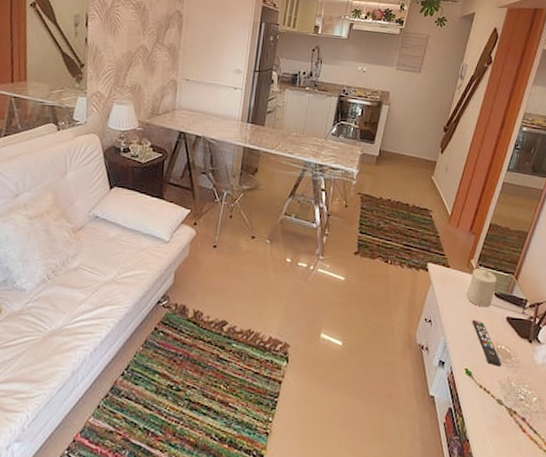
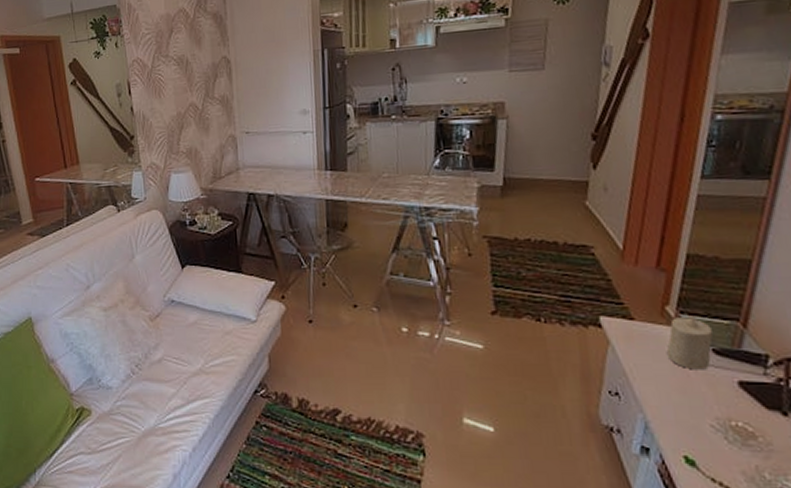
remote control: present [472,319,501,367] -> none [682,388,742,452]

